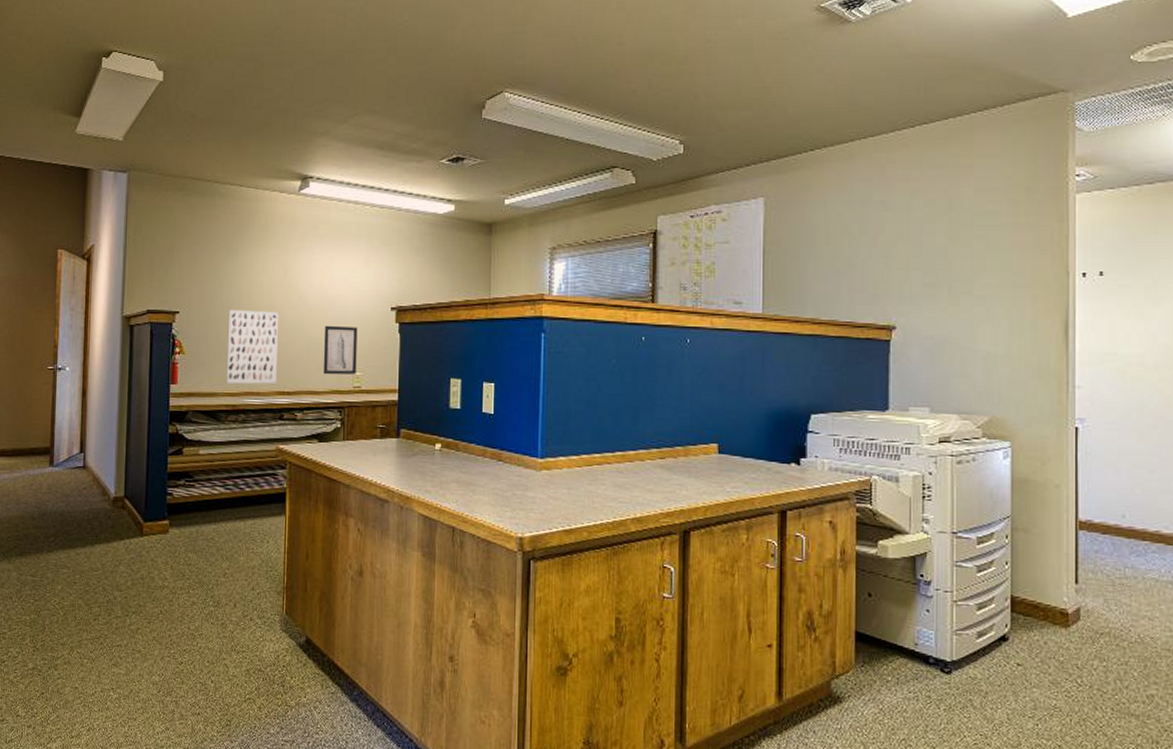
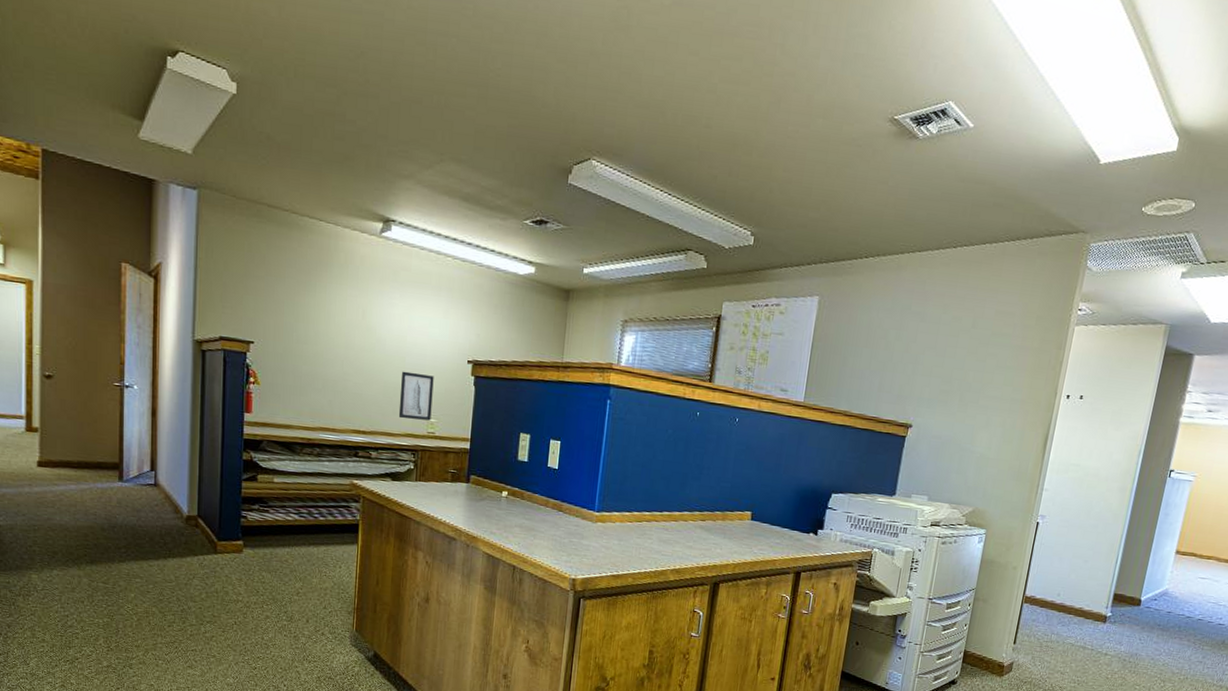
wall art: present [226,309,280,384] -> none [301,345,357,422]

